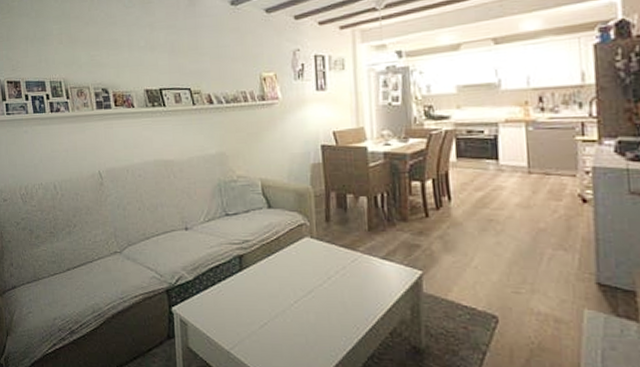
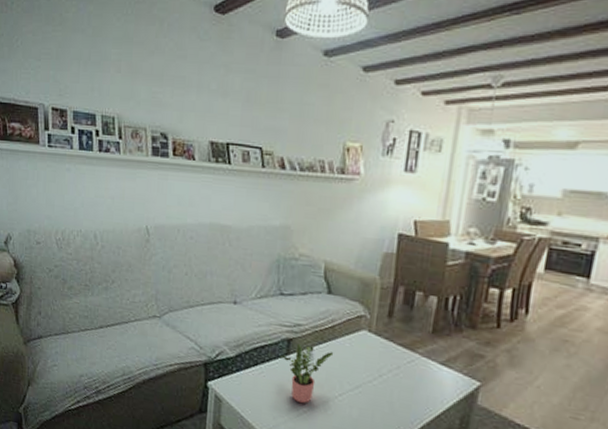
potted plant: none [233,259,283,315] -> present [279,344,334,403]

